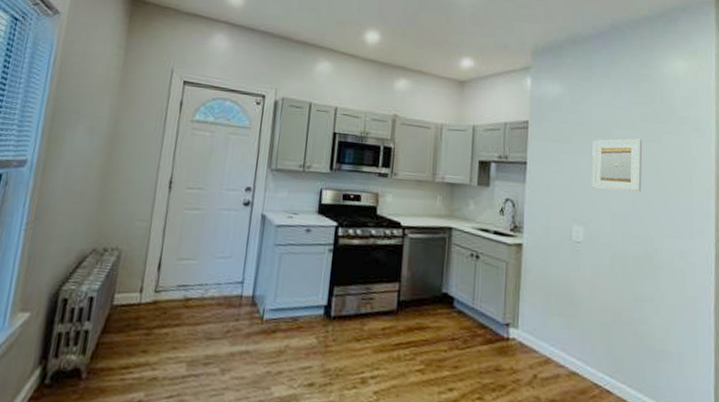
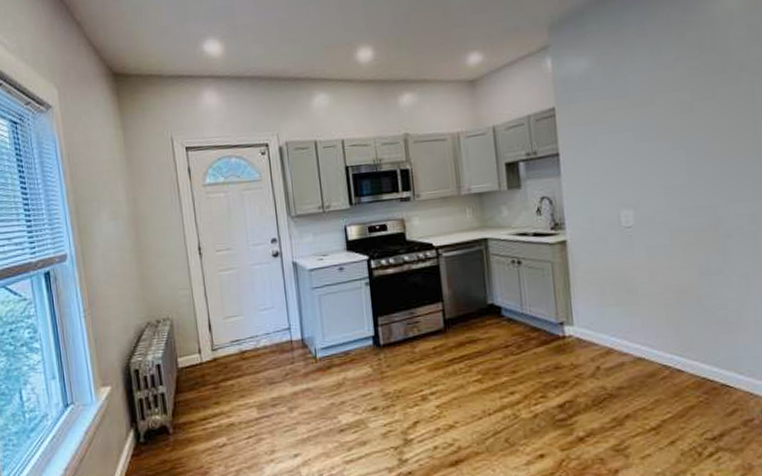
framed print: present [591,138,643,192] -> none [633,99,698,166]

